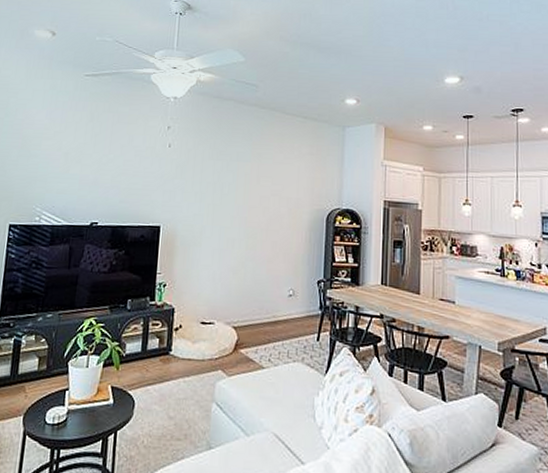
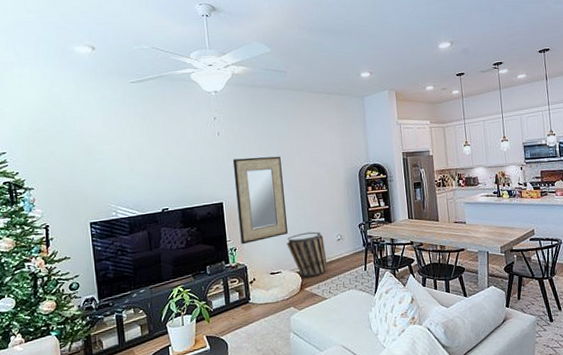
home mirror: none [172,177,236,281] -> present [232,156,288,245]
basket: none [226,279,272,337] -> present [286,231,328,277]

